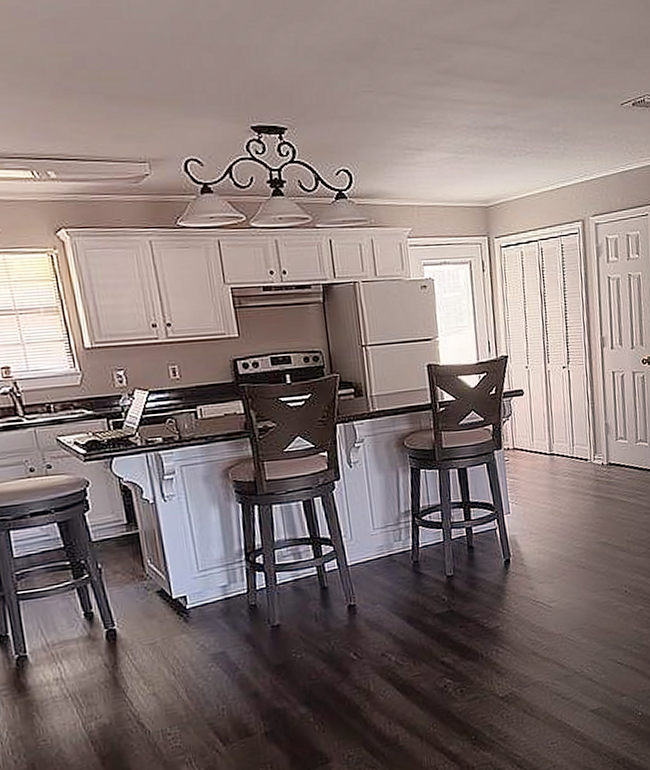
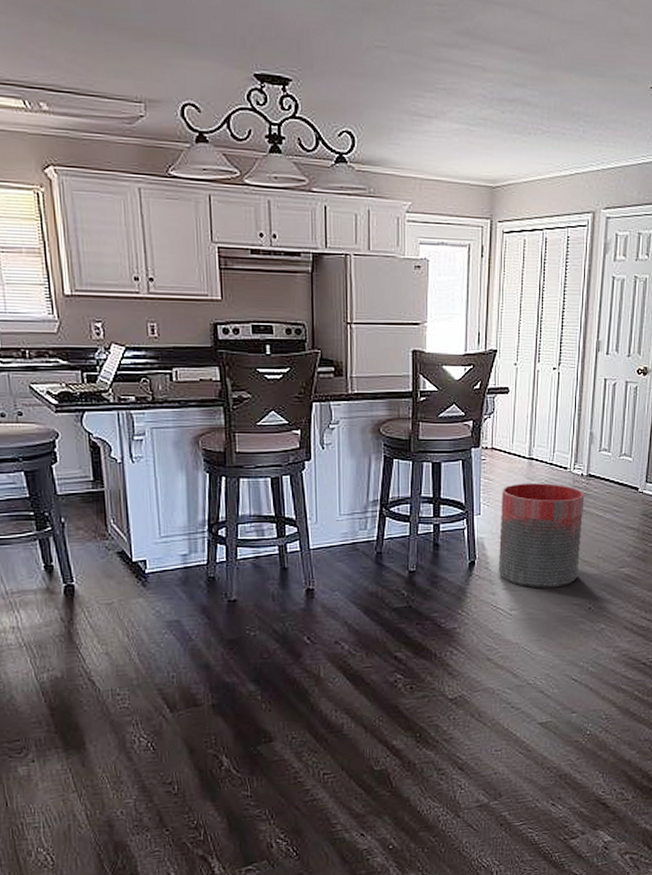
trash can: none [528,476,611,578] -> present [498,483,585,588]

